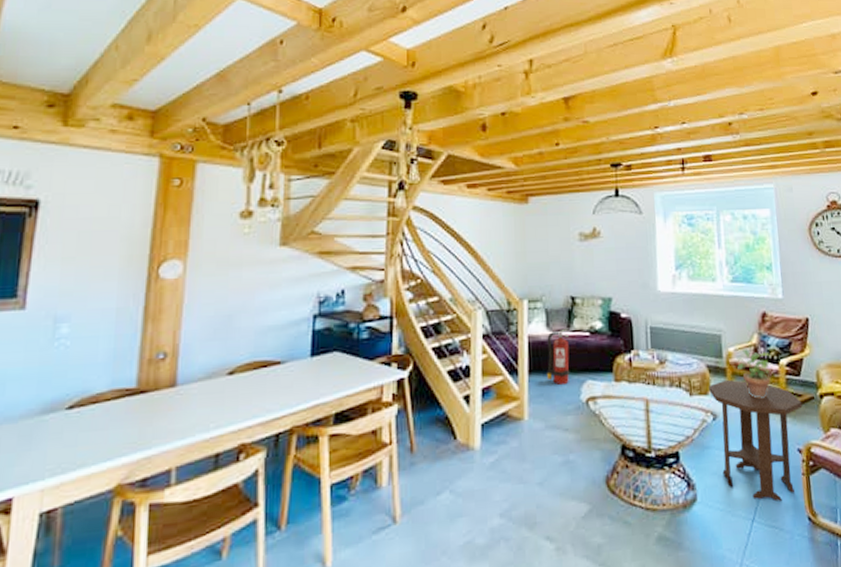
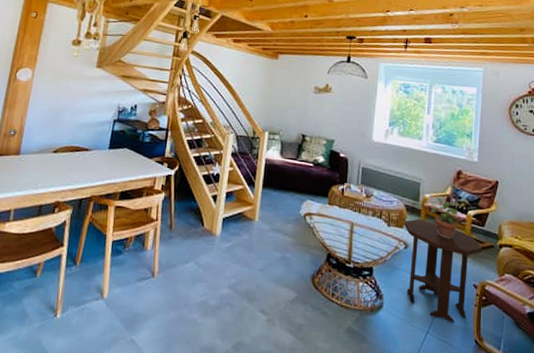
fire extinguisher: present [547,328,570,386] -> none [276,158,297,201]

